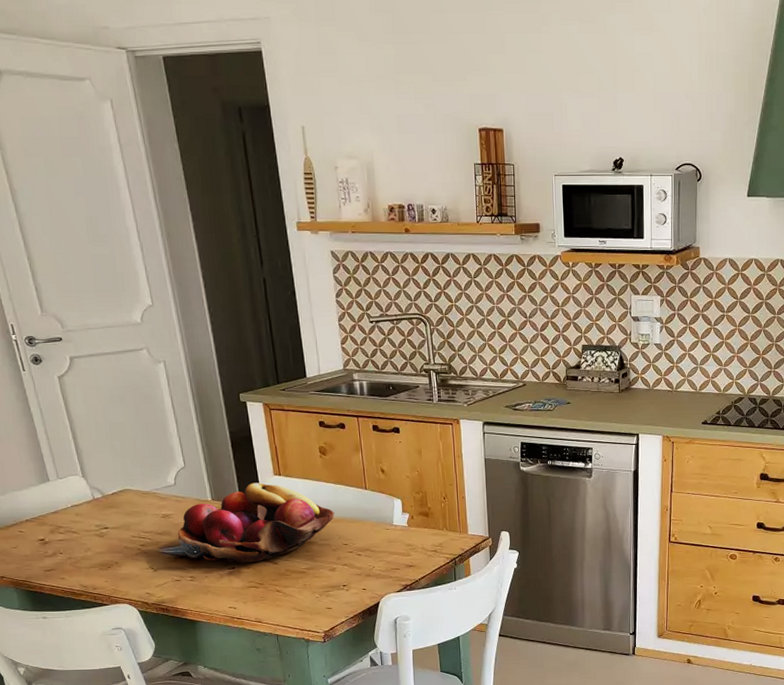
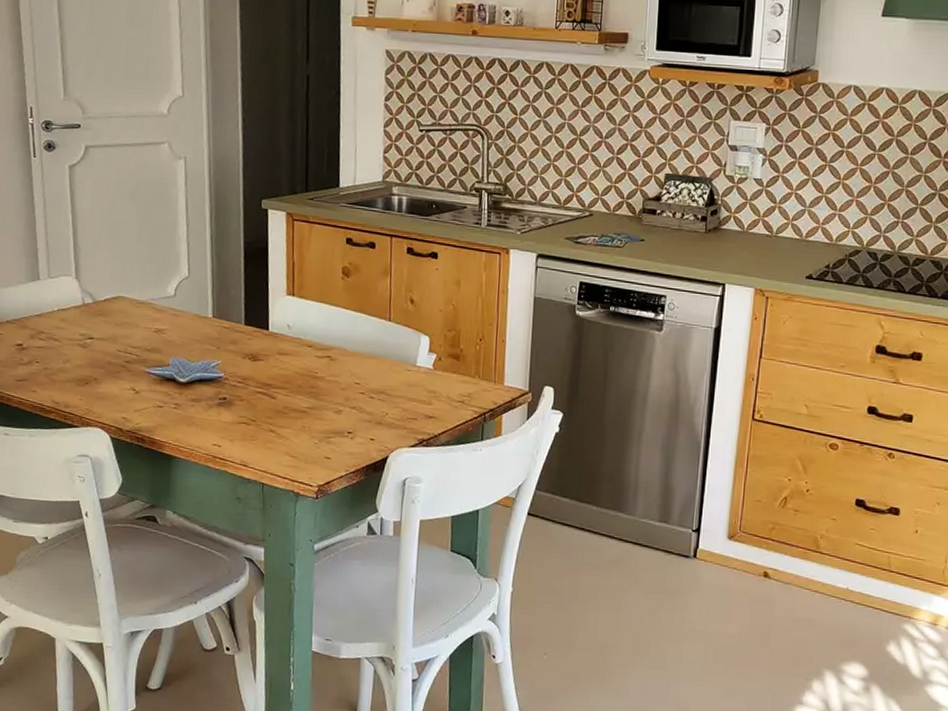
fruit basket: present [177,482,335,563] -> none [168,301,350,395]

